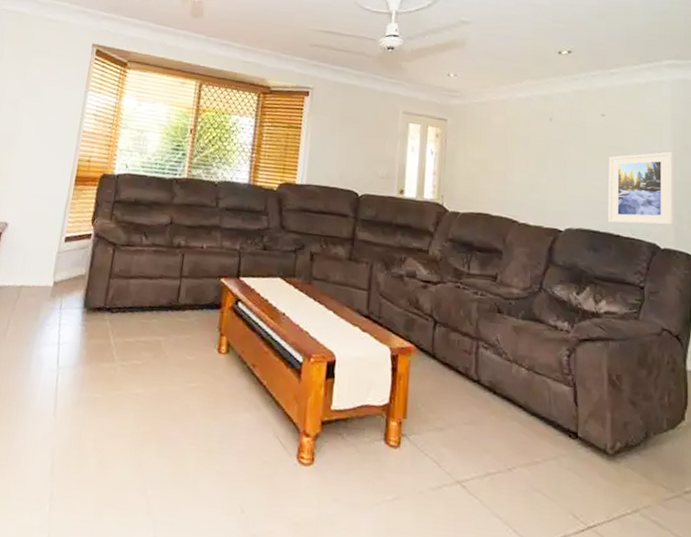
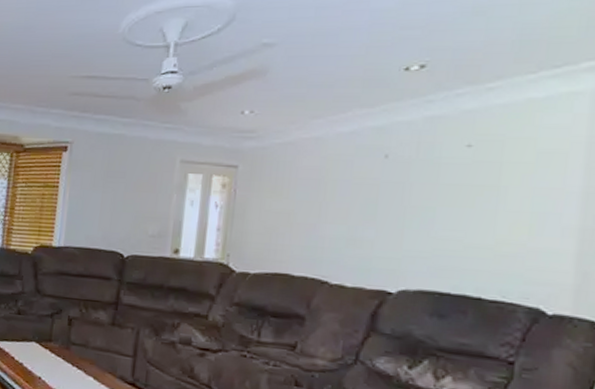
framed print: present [607,151,674,226] -> none [463,188,584,285]

